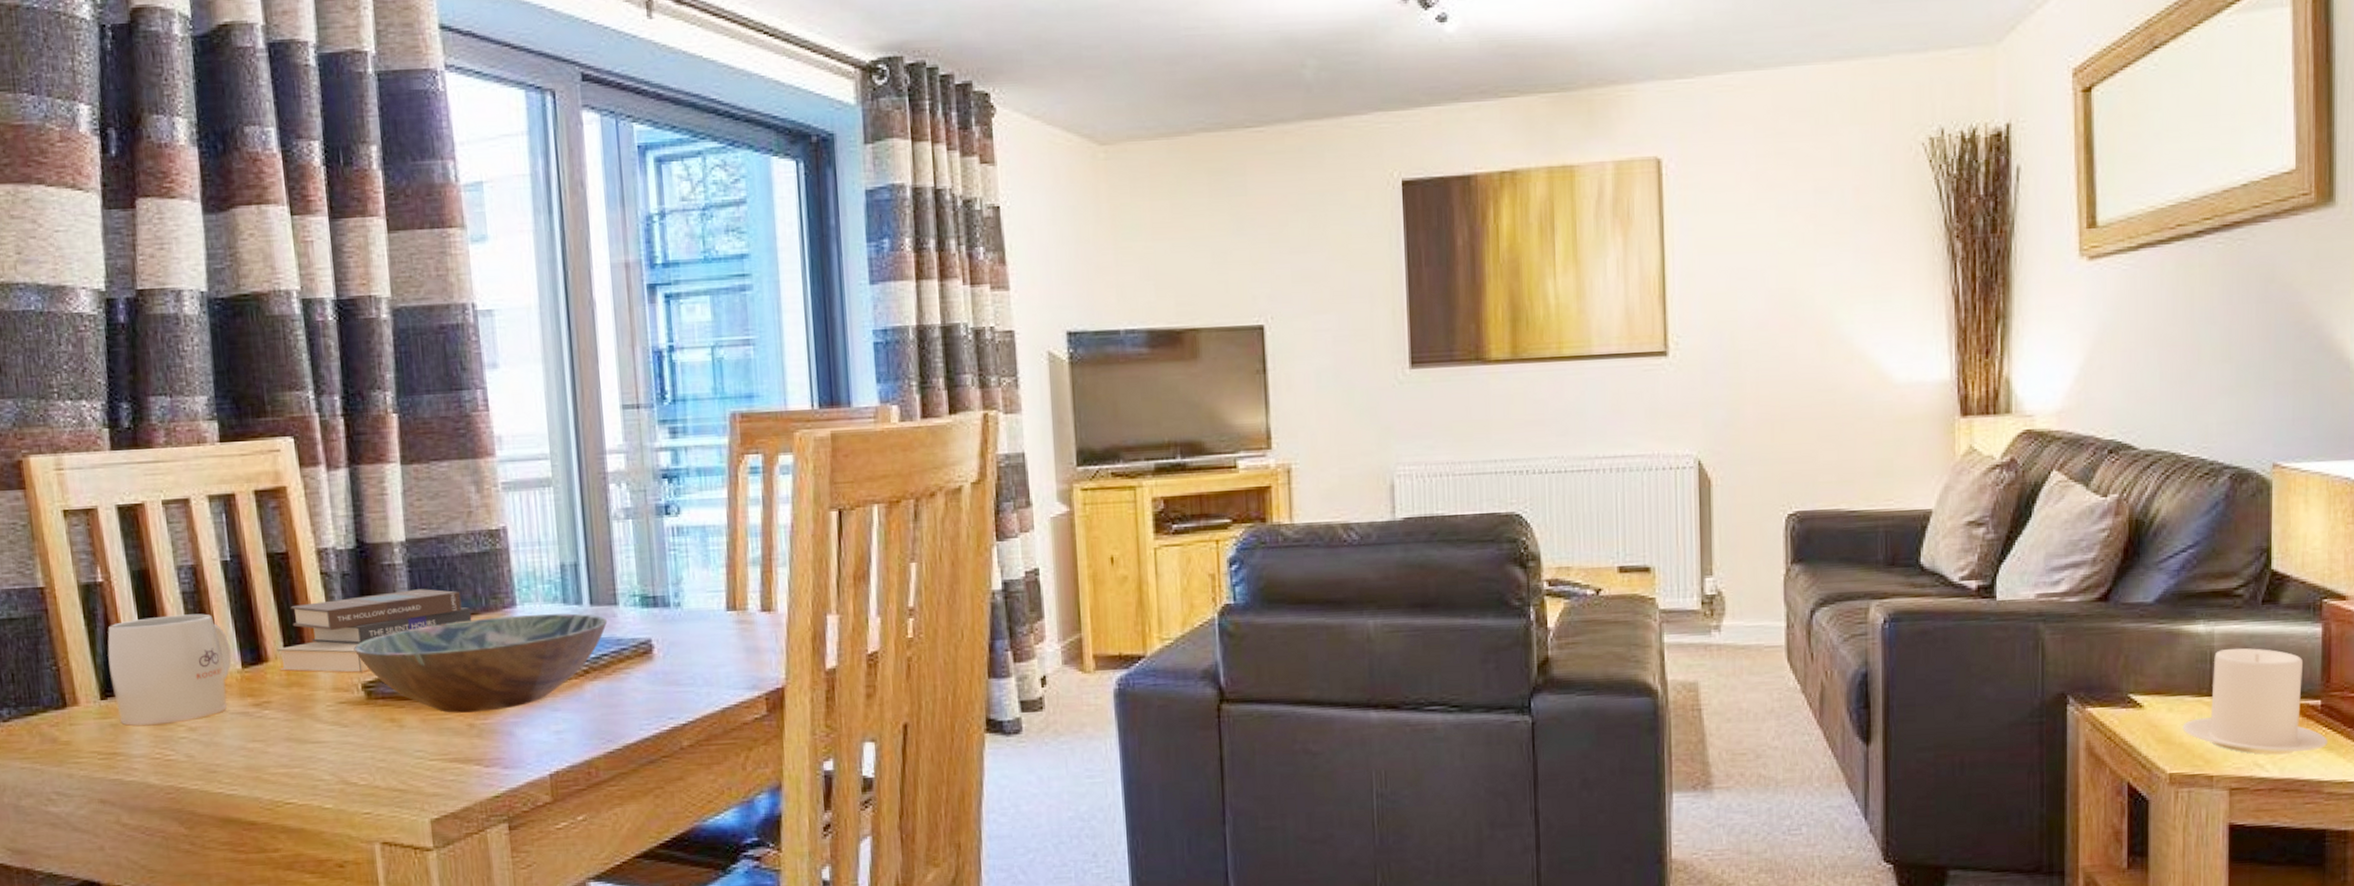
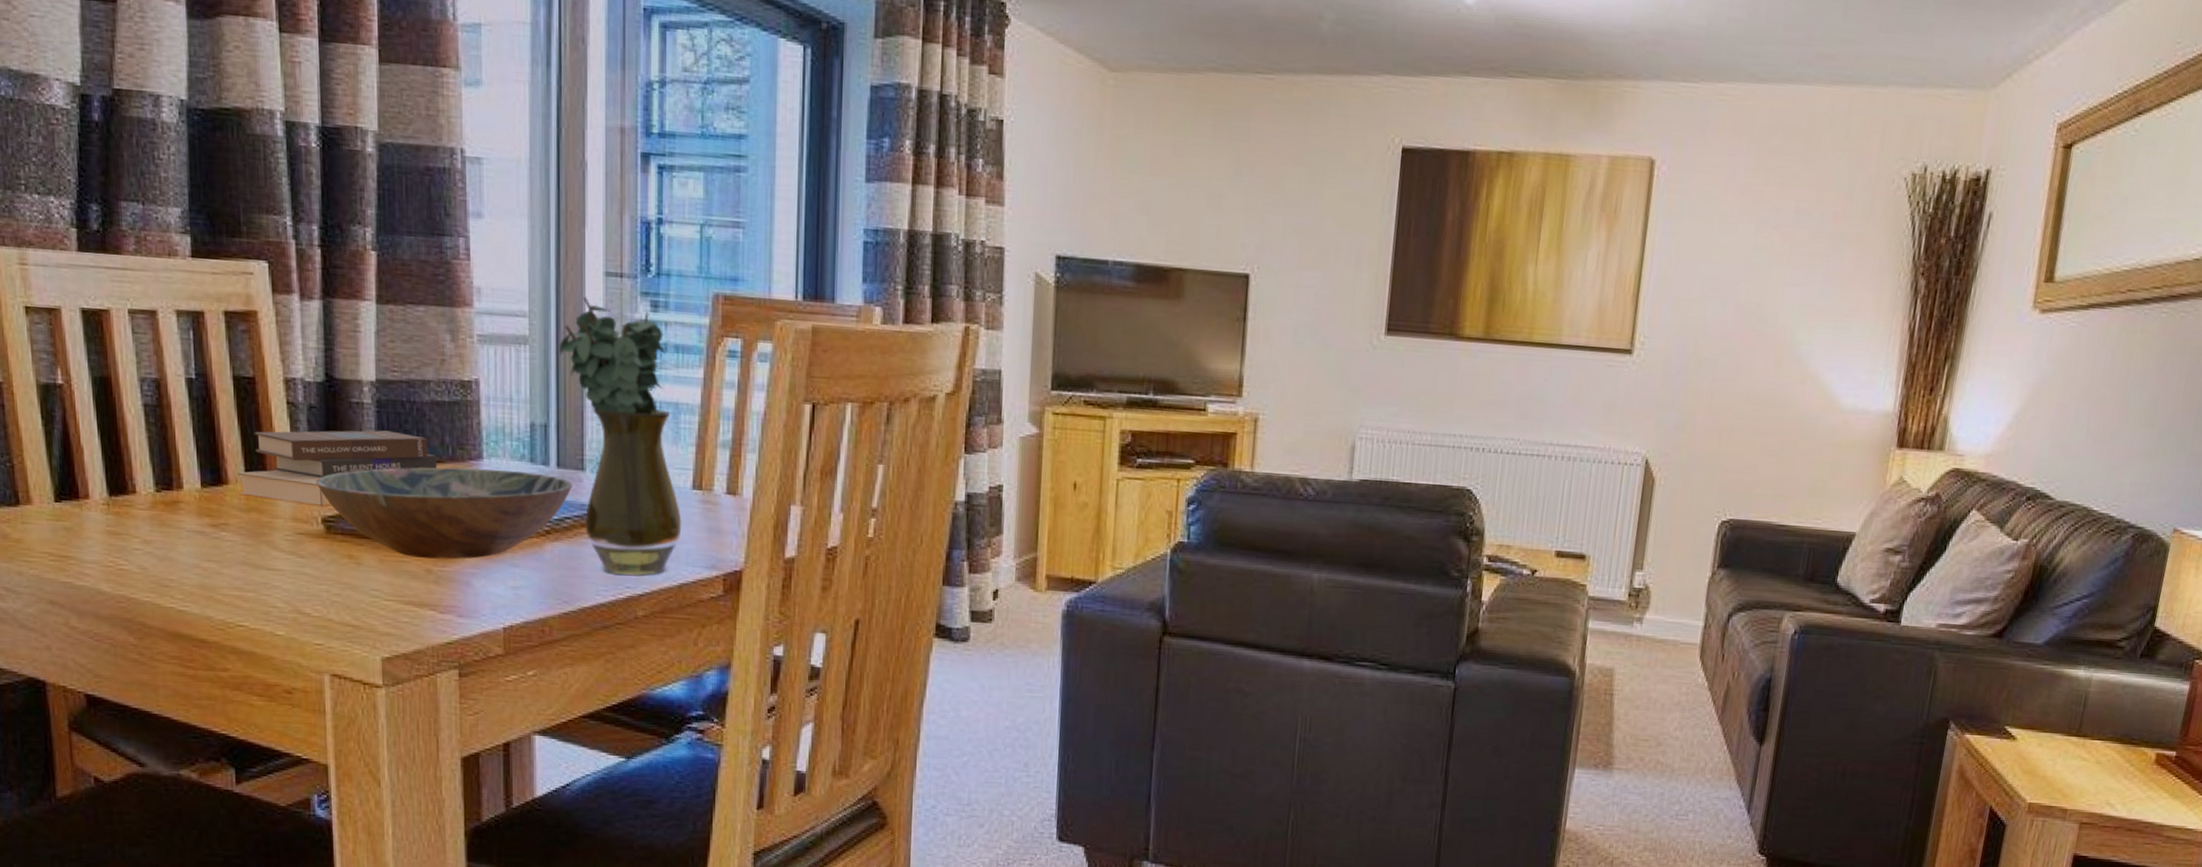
mug: present [107,613,232,727] -> none [64,425,191,534]
vase: none [582,432,720,706] -> present [559,296,682,576]
candle: present [2183,648,2327,755] -> none [2048,695,2175,797]

